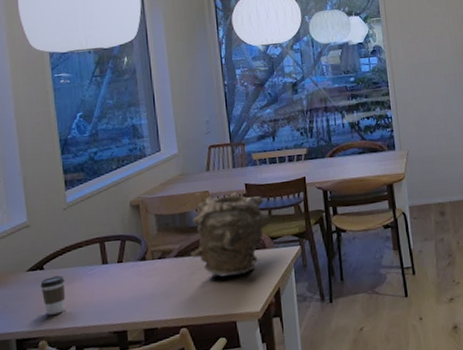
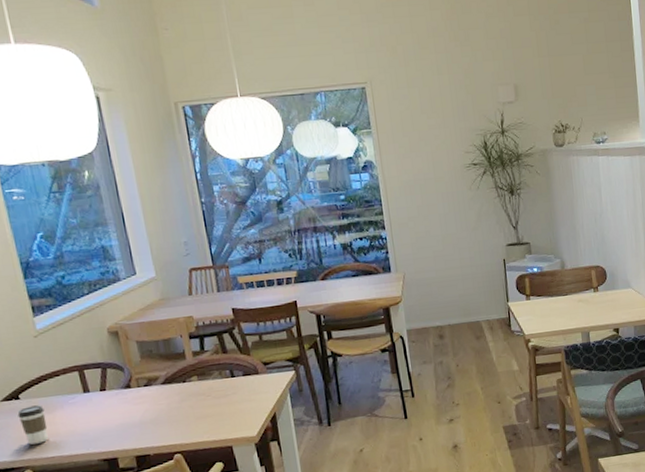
vase: present [191,192,272,277] -> none [178,317,263,403]

